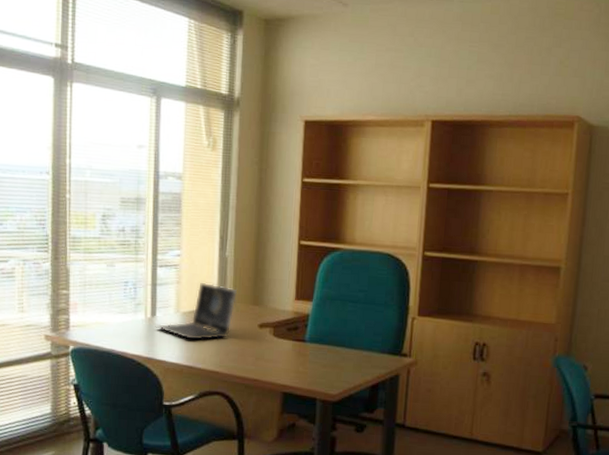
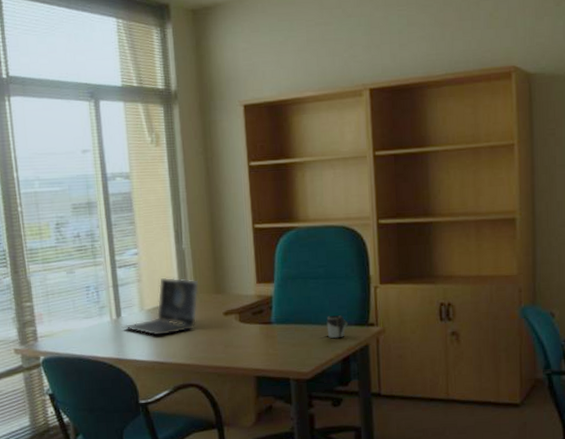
cup: none [359,341,381,365] -> present [326,315,348,339]

